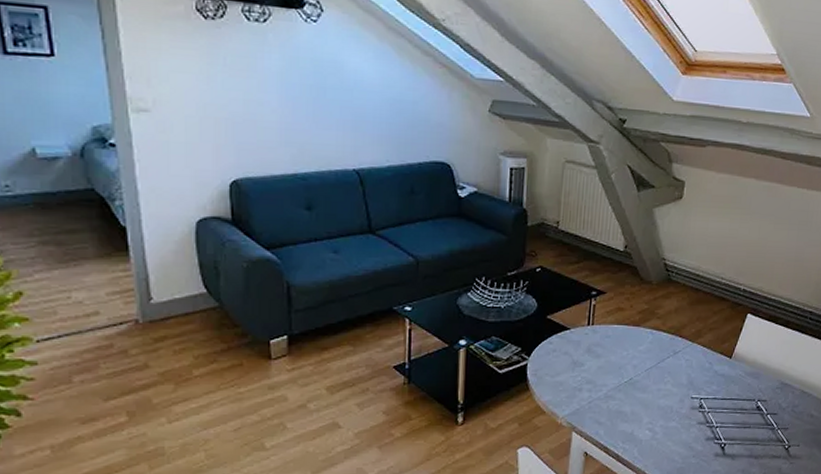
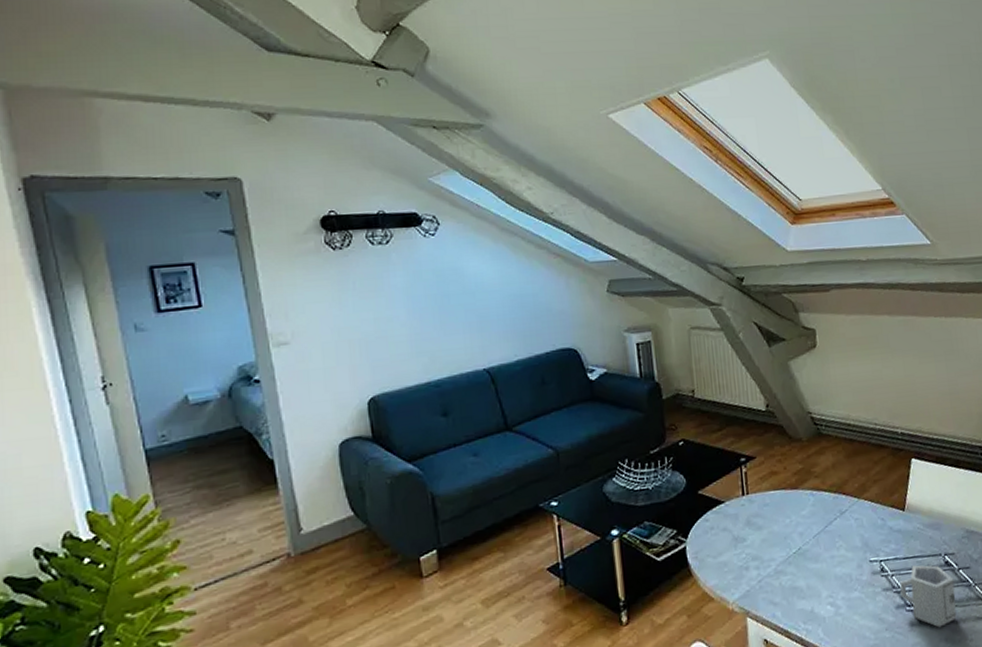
cup: none [712,406,761,460] -> present [899,565,957,628]

